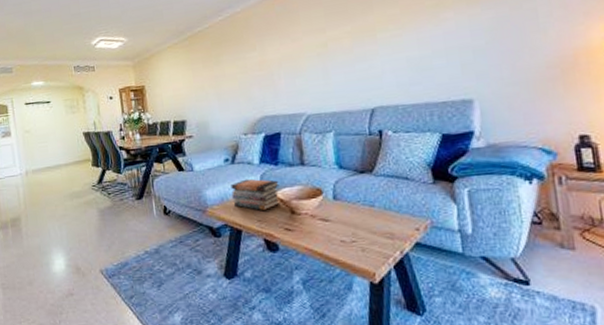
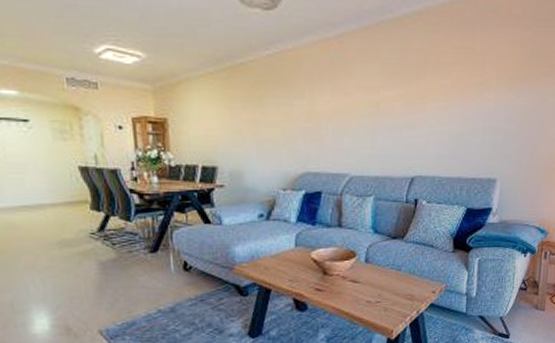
book stack: present [231,178,280,210] -> none [263,237,315,270]

